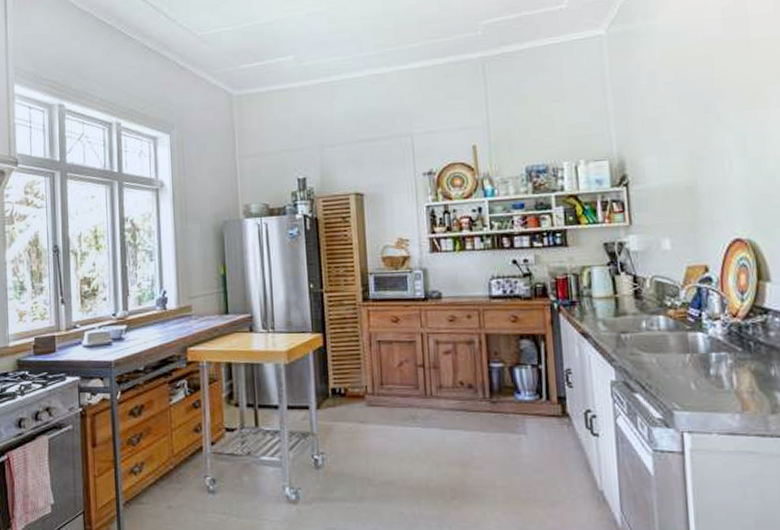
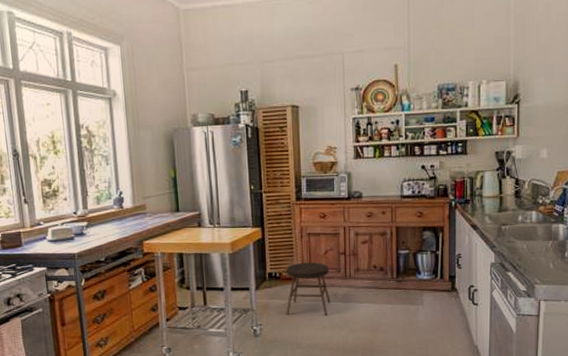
stool: none [353,375,408,444] -> present [286,262,331,315]

